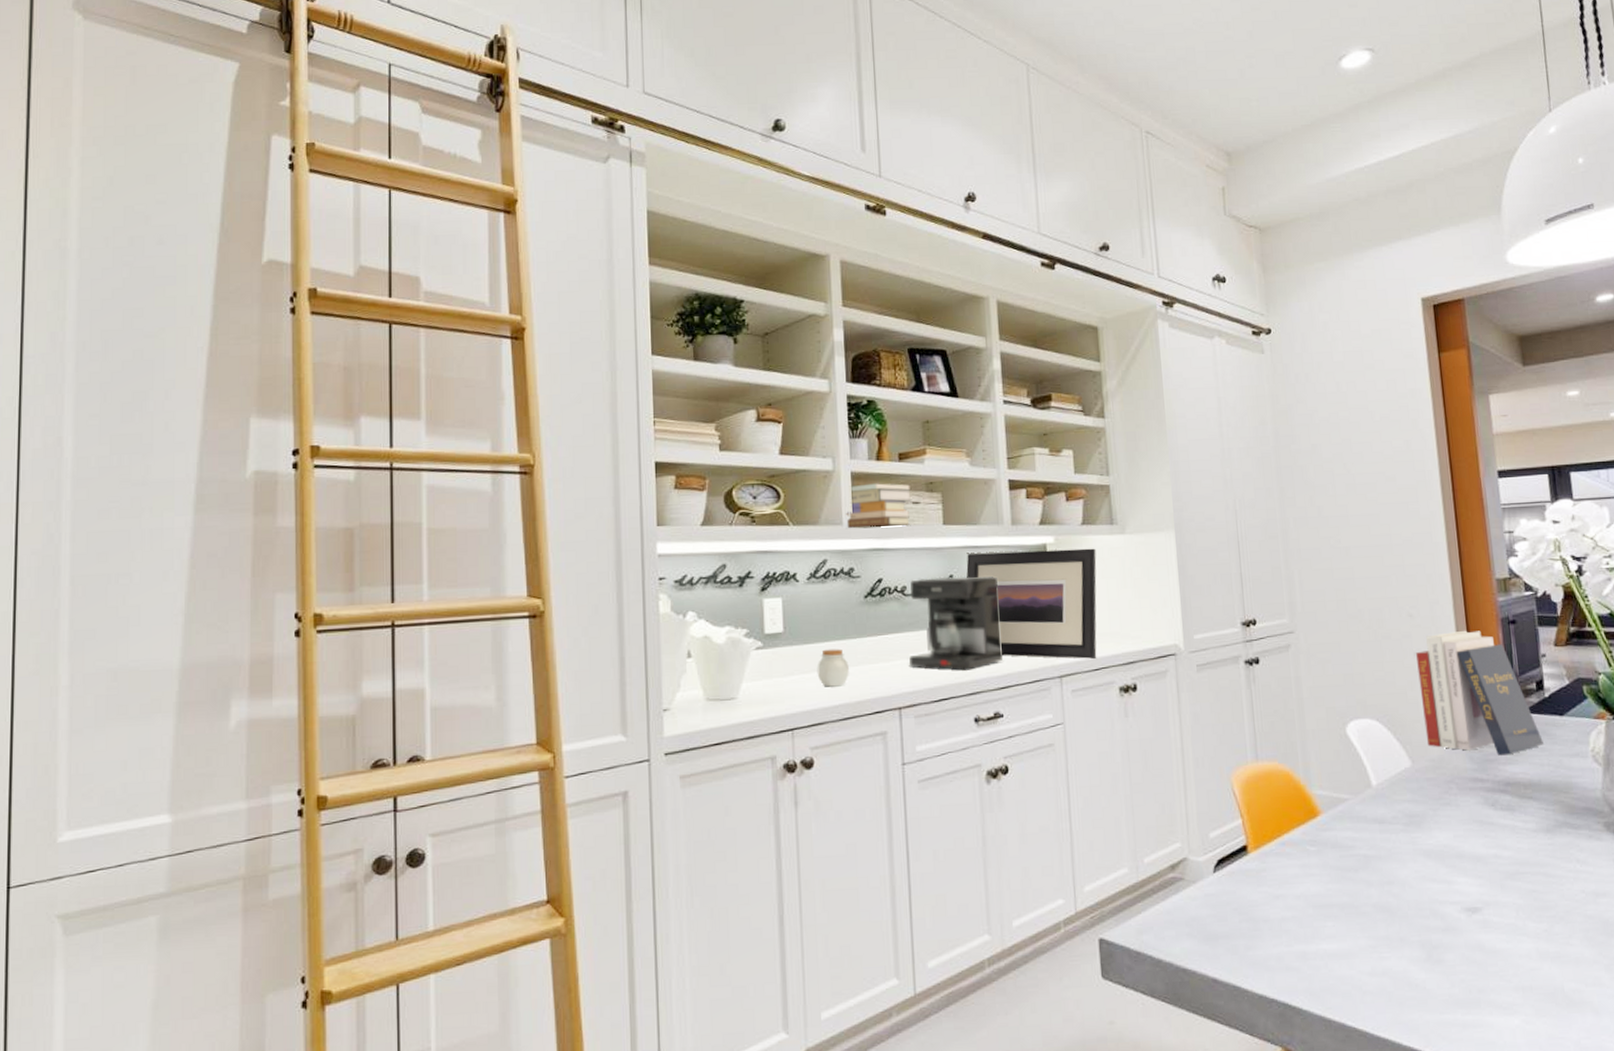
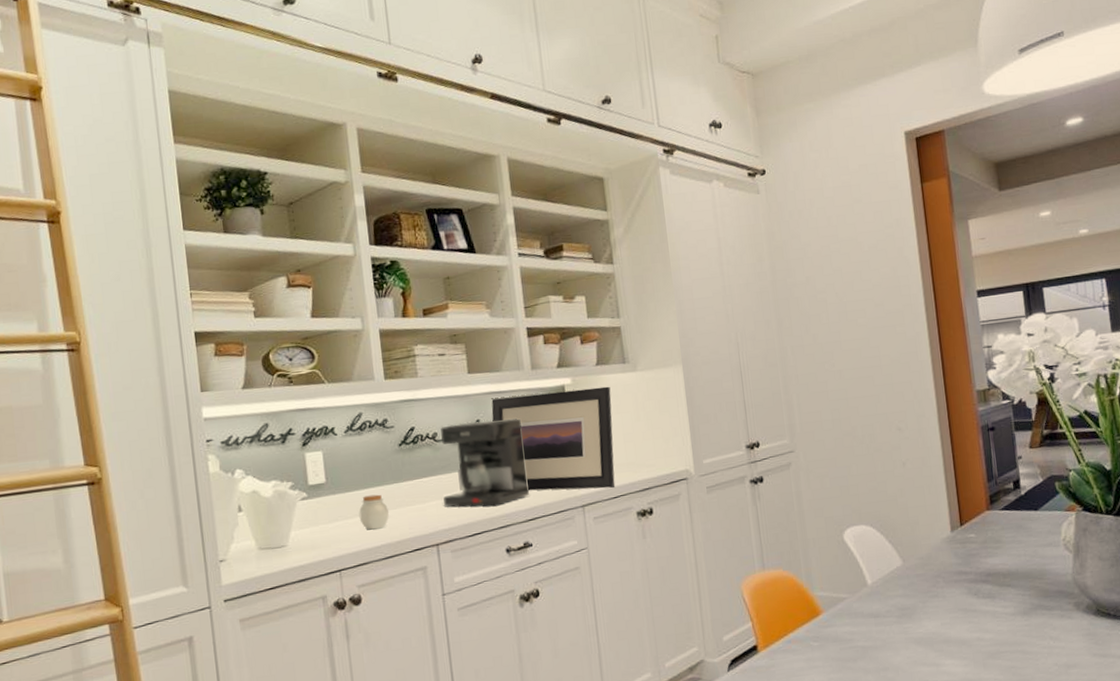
books: present [846,483,911,529] -> none [377,338,437,383]
books: present [1416,630,1544,756] -> none [905,439,1020,550]

